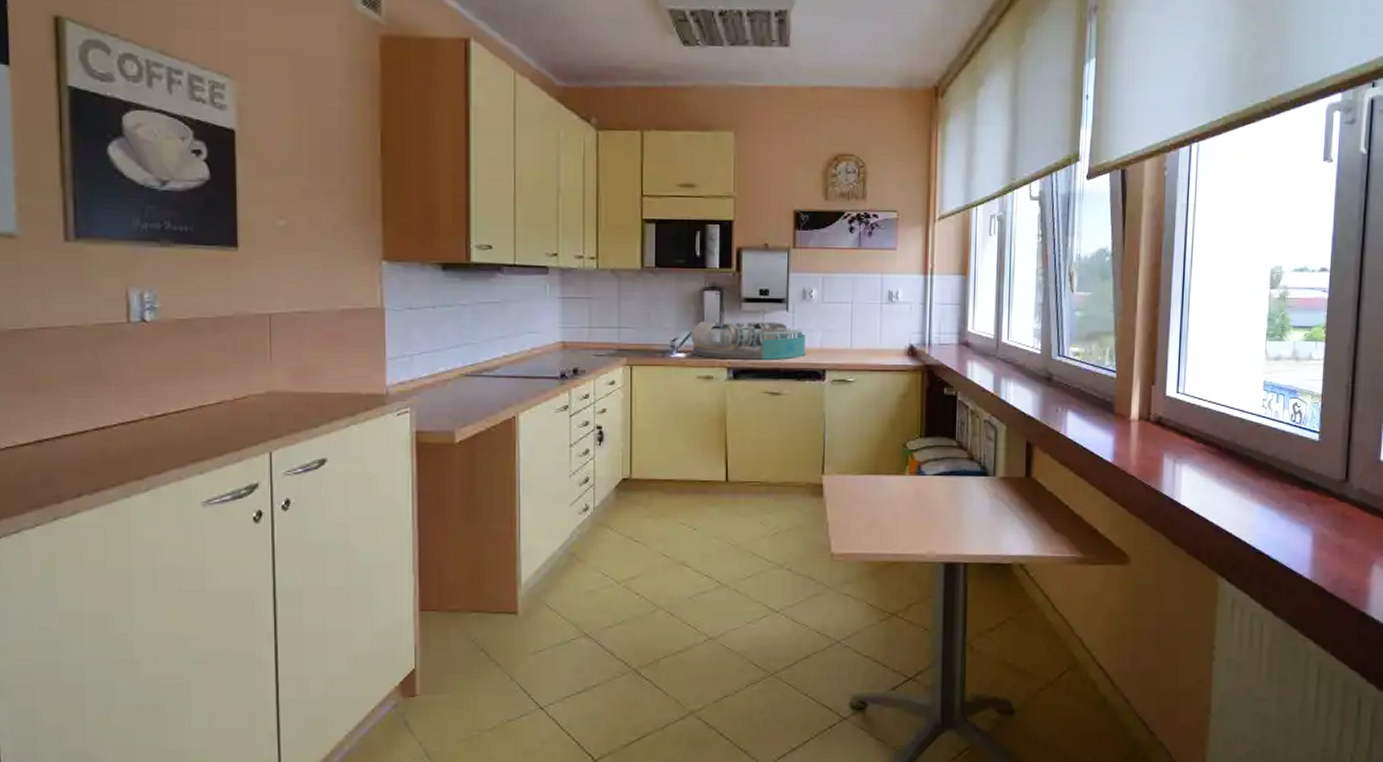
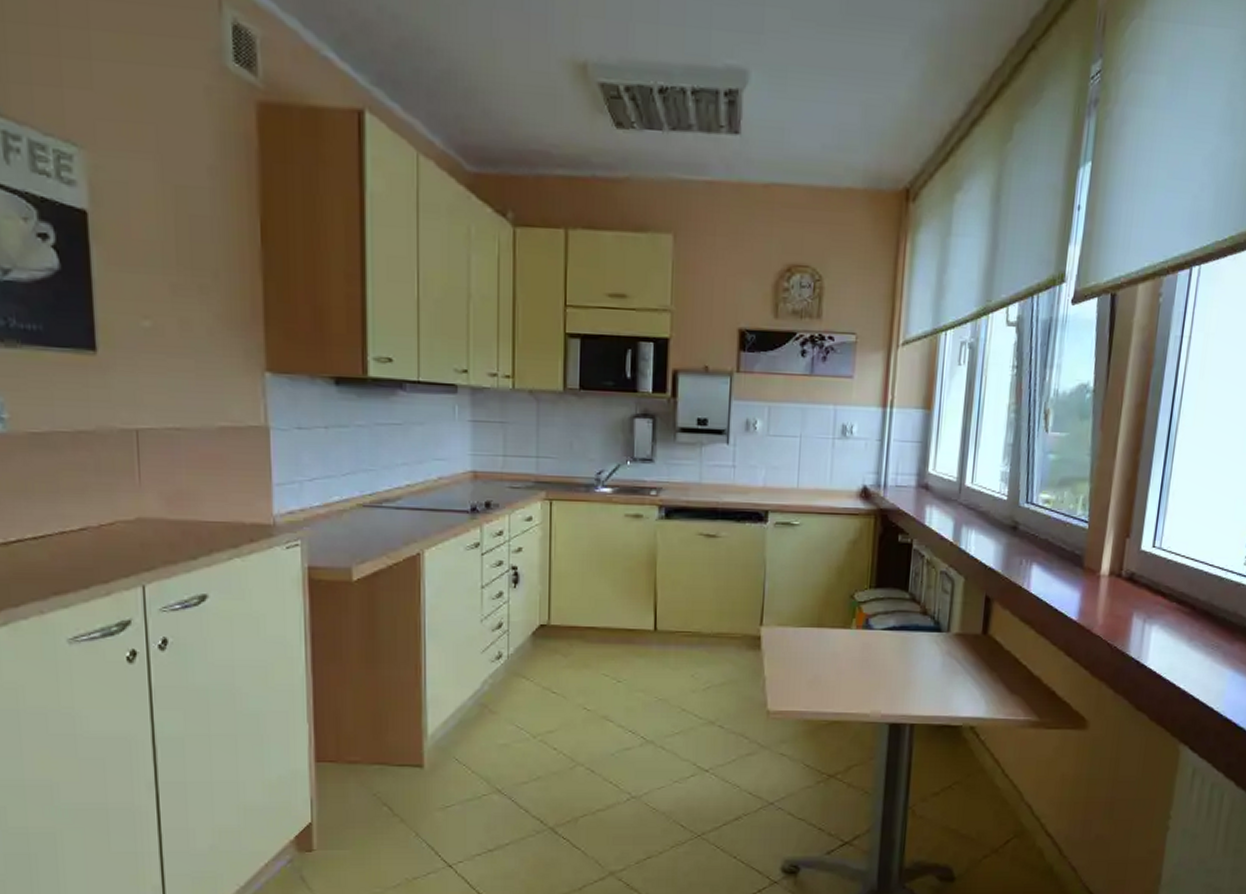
architectural model: present [691,321,805,360] -> none [618,452,747,499]

